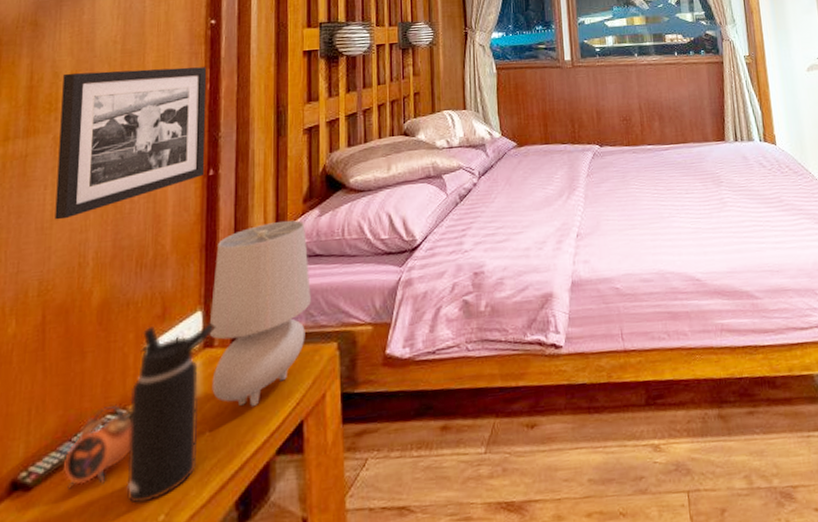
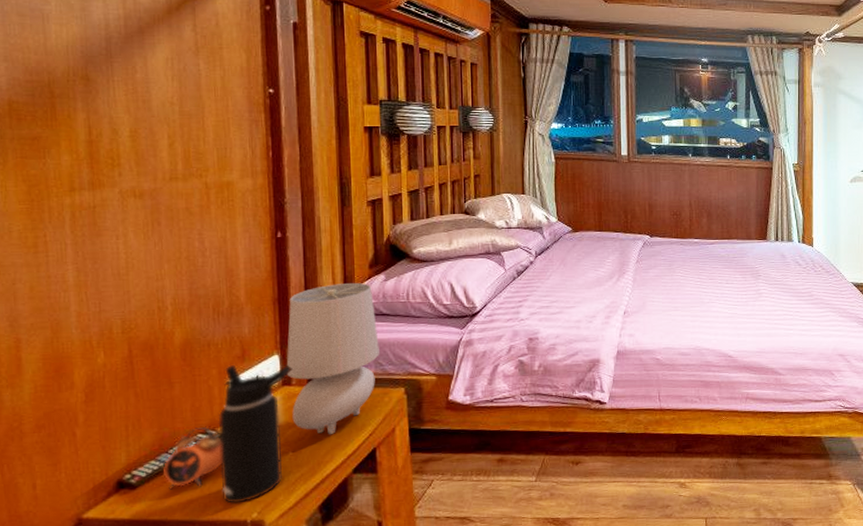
picture frame: present [54,67,207,220] -> none [122,131,273,268]

